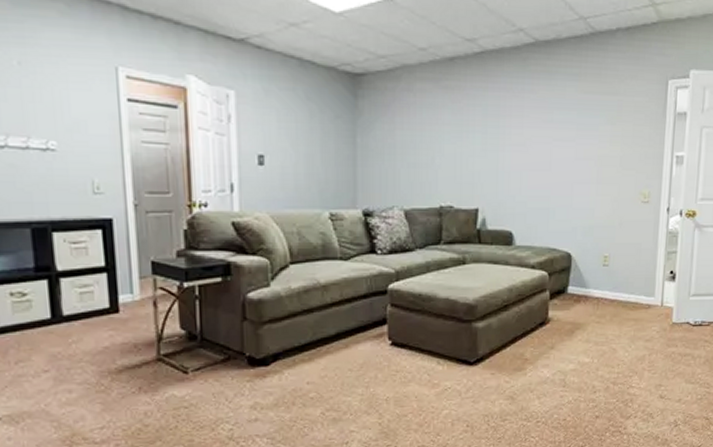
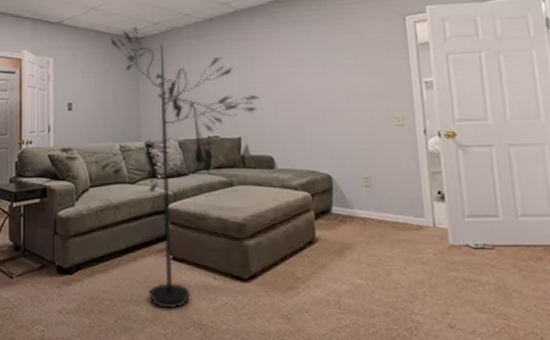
floor lamp: none [244,57,503,396] -> present [57,26,260,308]

